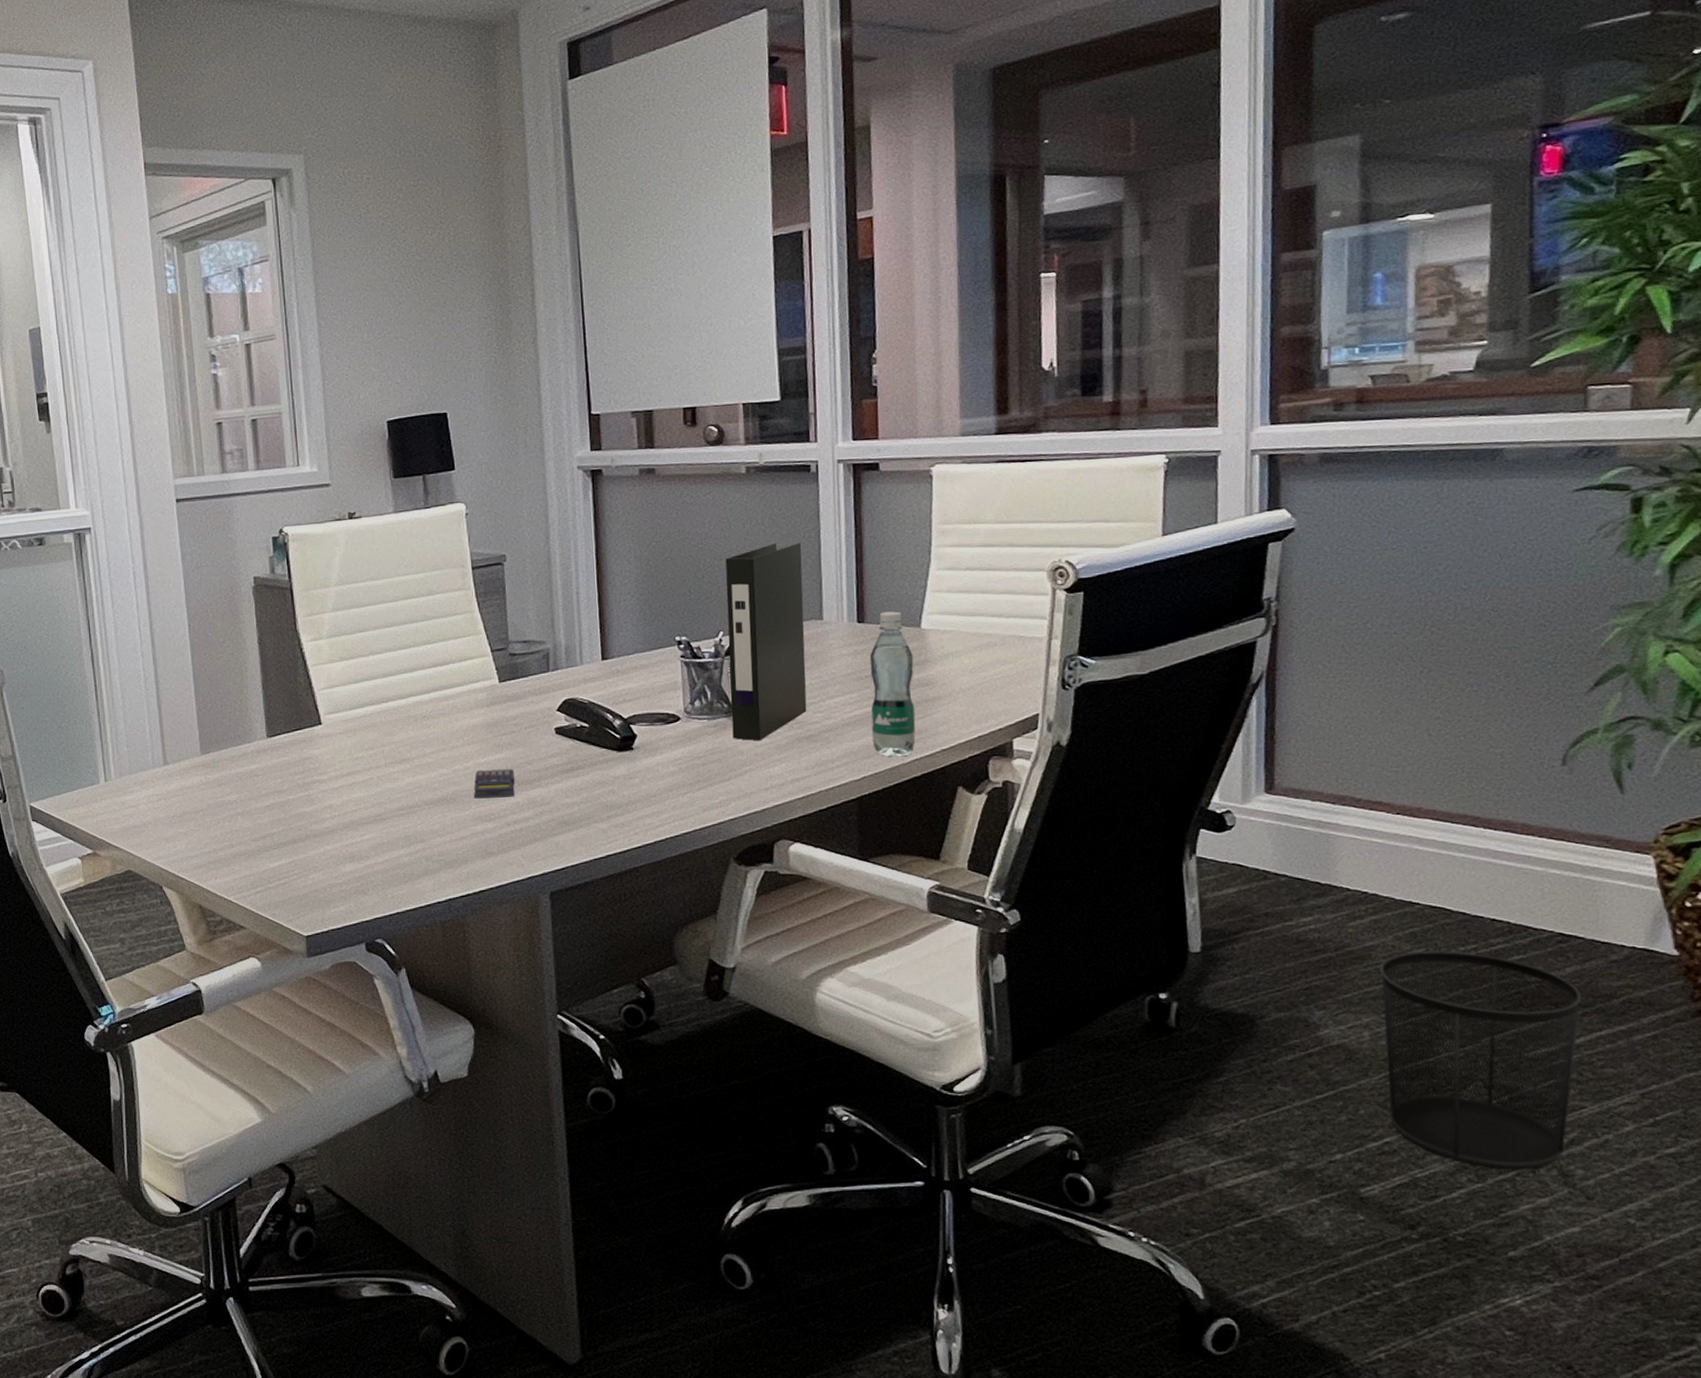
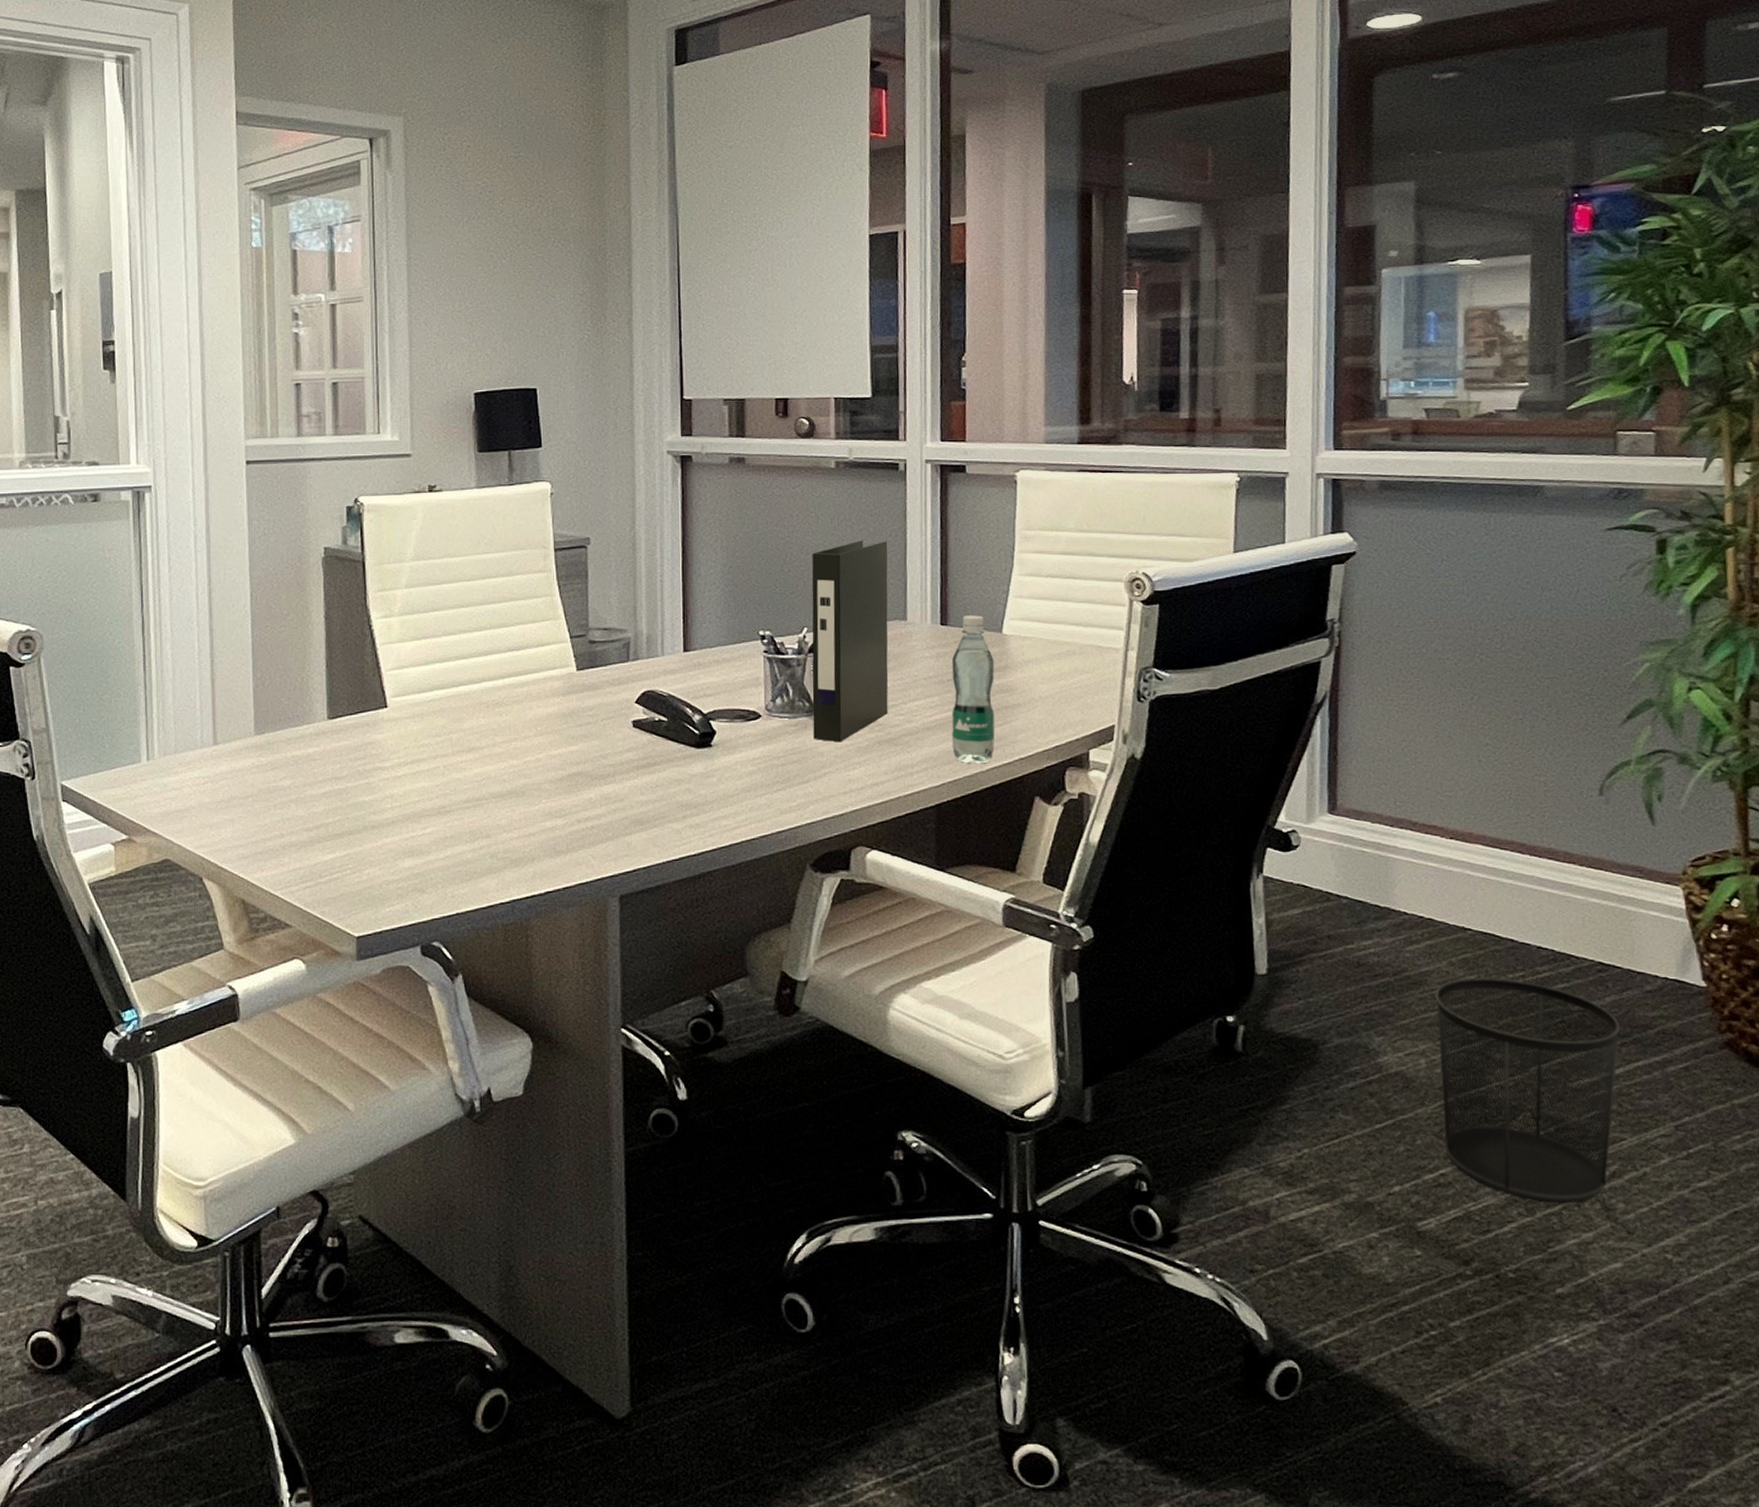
calculator: present [474,768,515,799] -> none [545,761,589,793]

